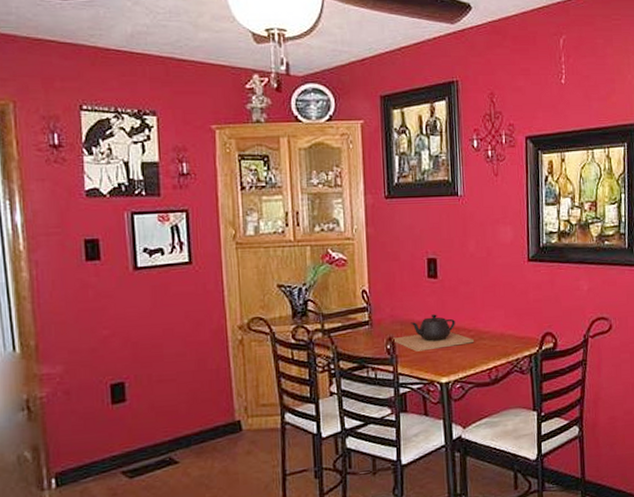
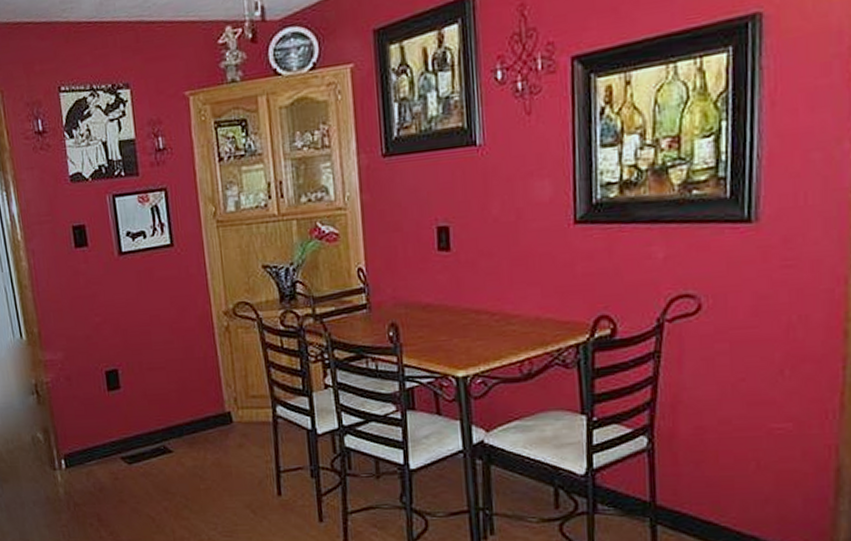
teapot: present [392,314,474,352] -> none [395,294,499,340]

